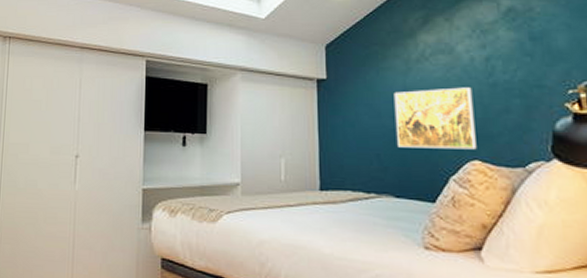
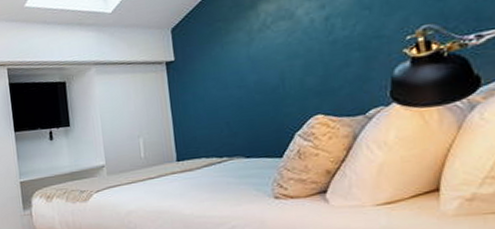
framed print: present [393,87,477,150] -> none [238,48,319,114]

